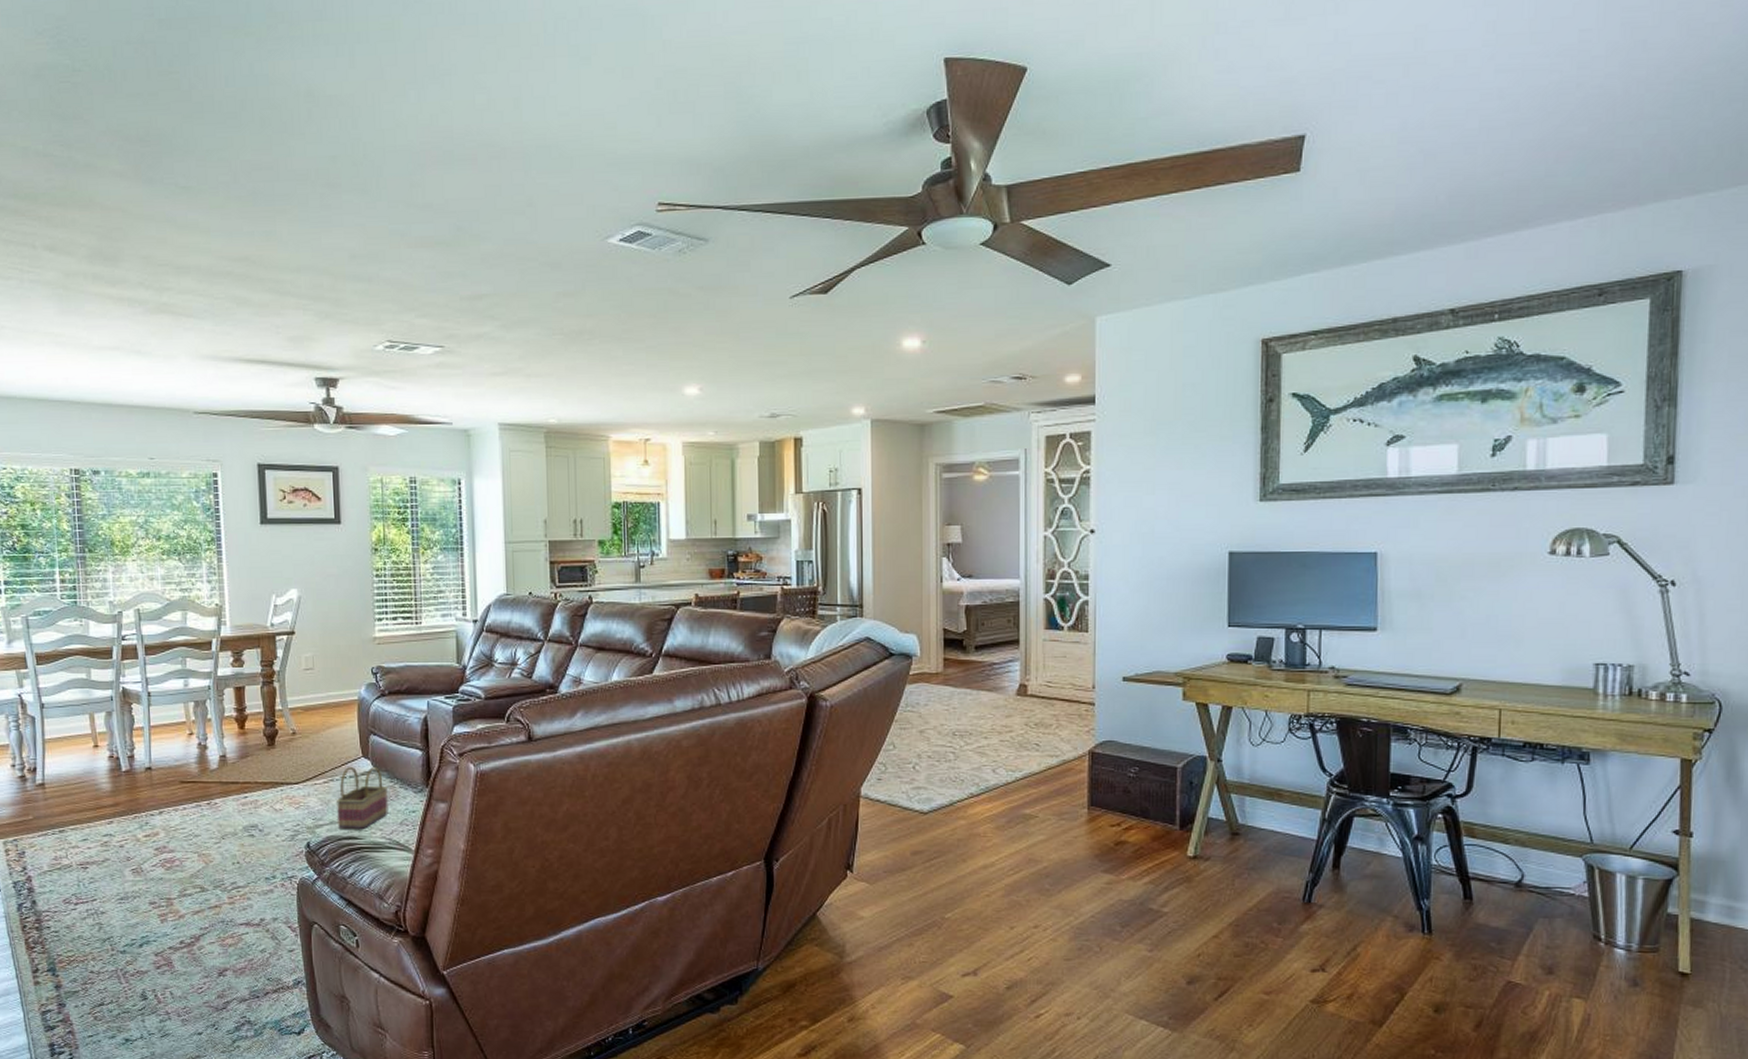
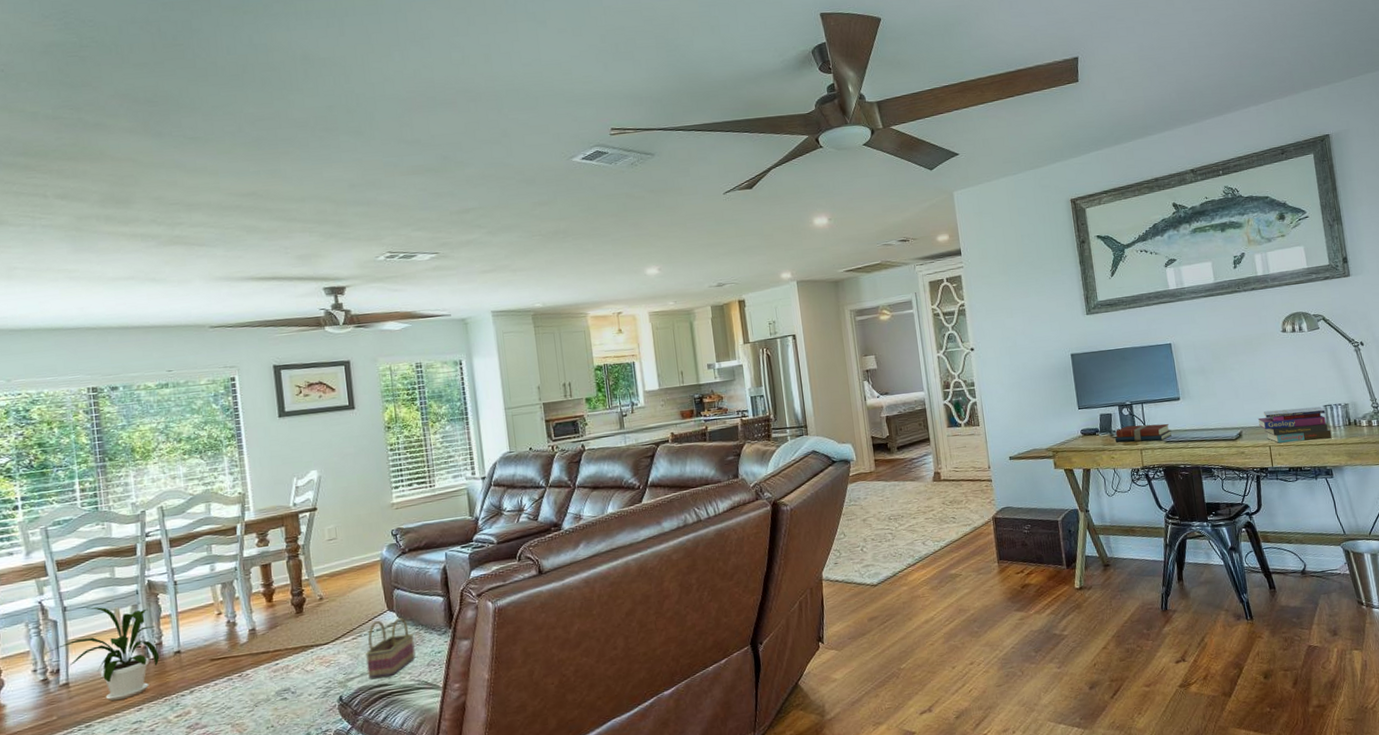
house plant: none [22,707,131,810] -> present [44,607,160,701]
books: none [1274,657,1357,683] -> present [1115,423,1172,444]
books: none [1488,661,1599,710] -> present [1257,406,1332,443]

